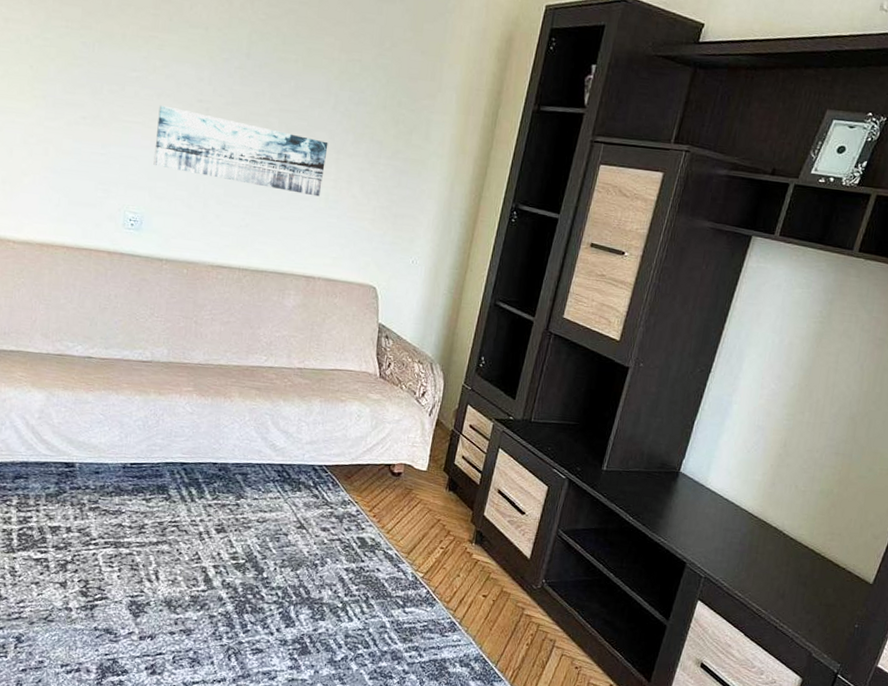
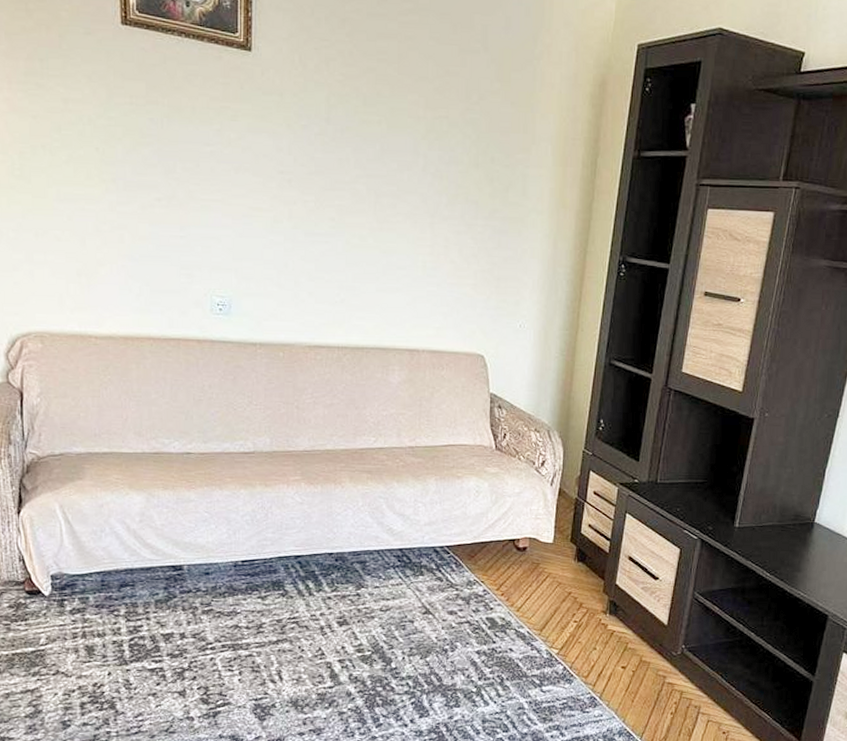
wall art: present [153,105,328,197] -> none [237,180,421,265]

